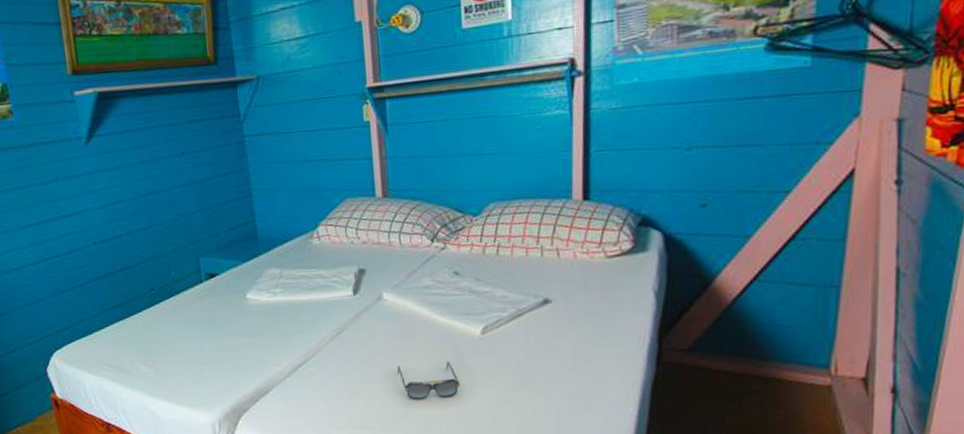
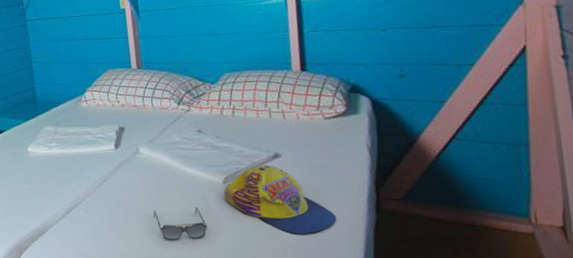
baseball cap: none [480,311,610,392] -> present [223,164,337,235]

